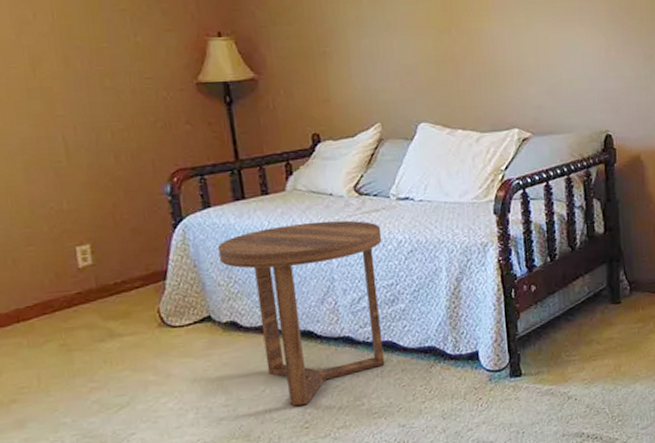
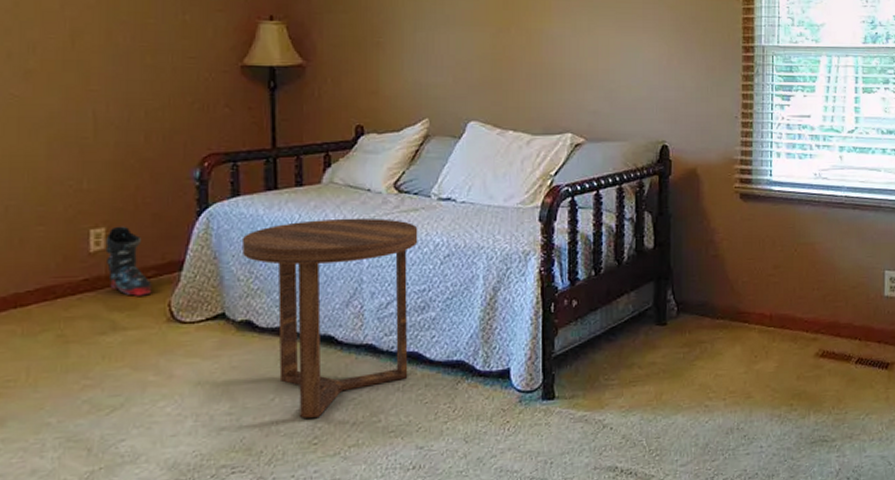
ski boot: none [91,242,141,305] -> present [105,226,152,296]

